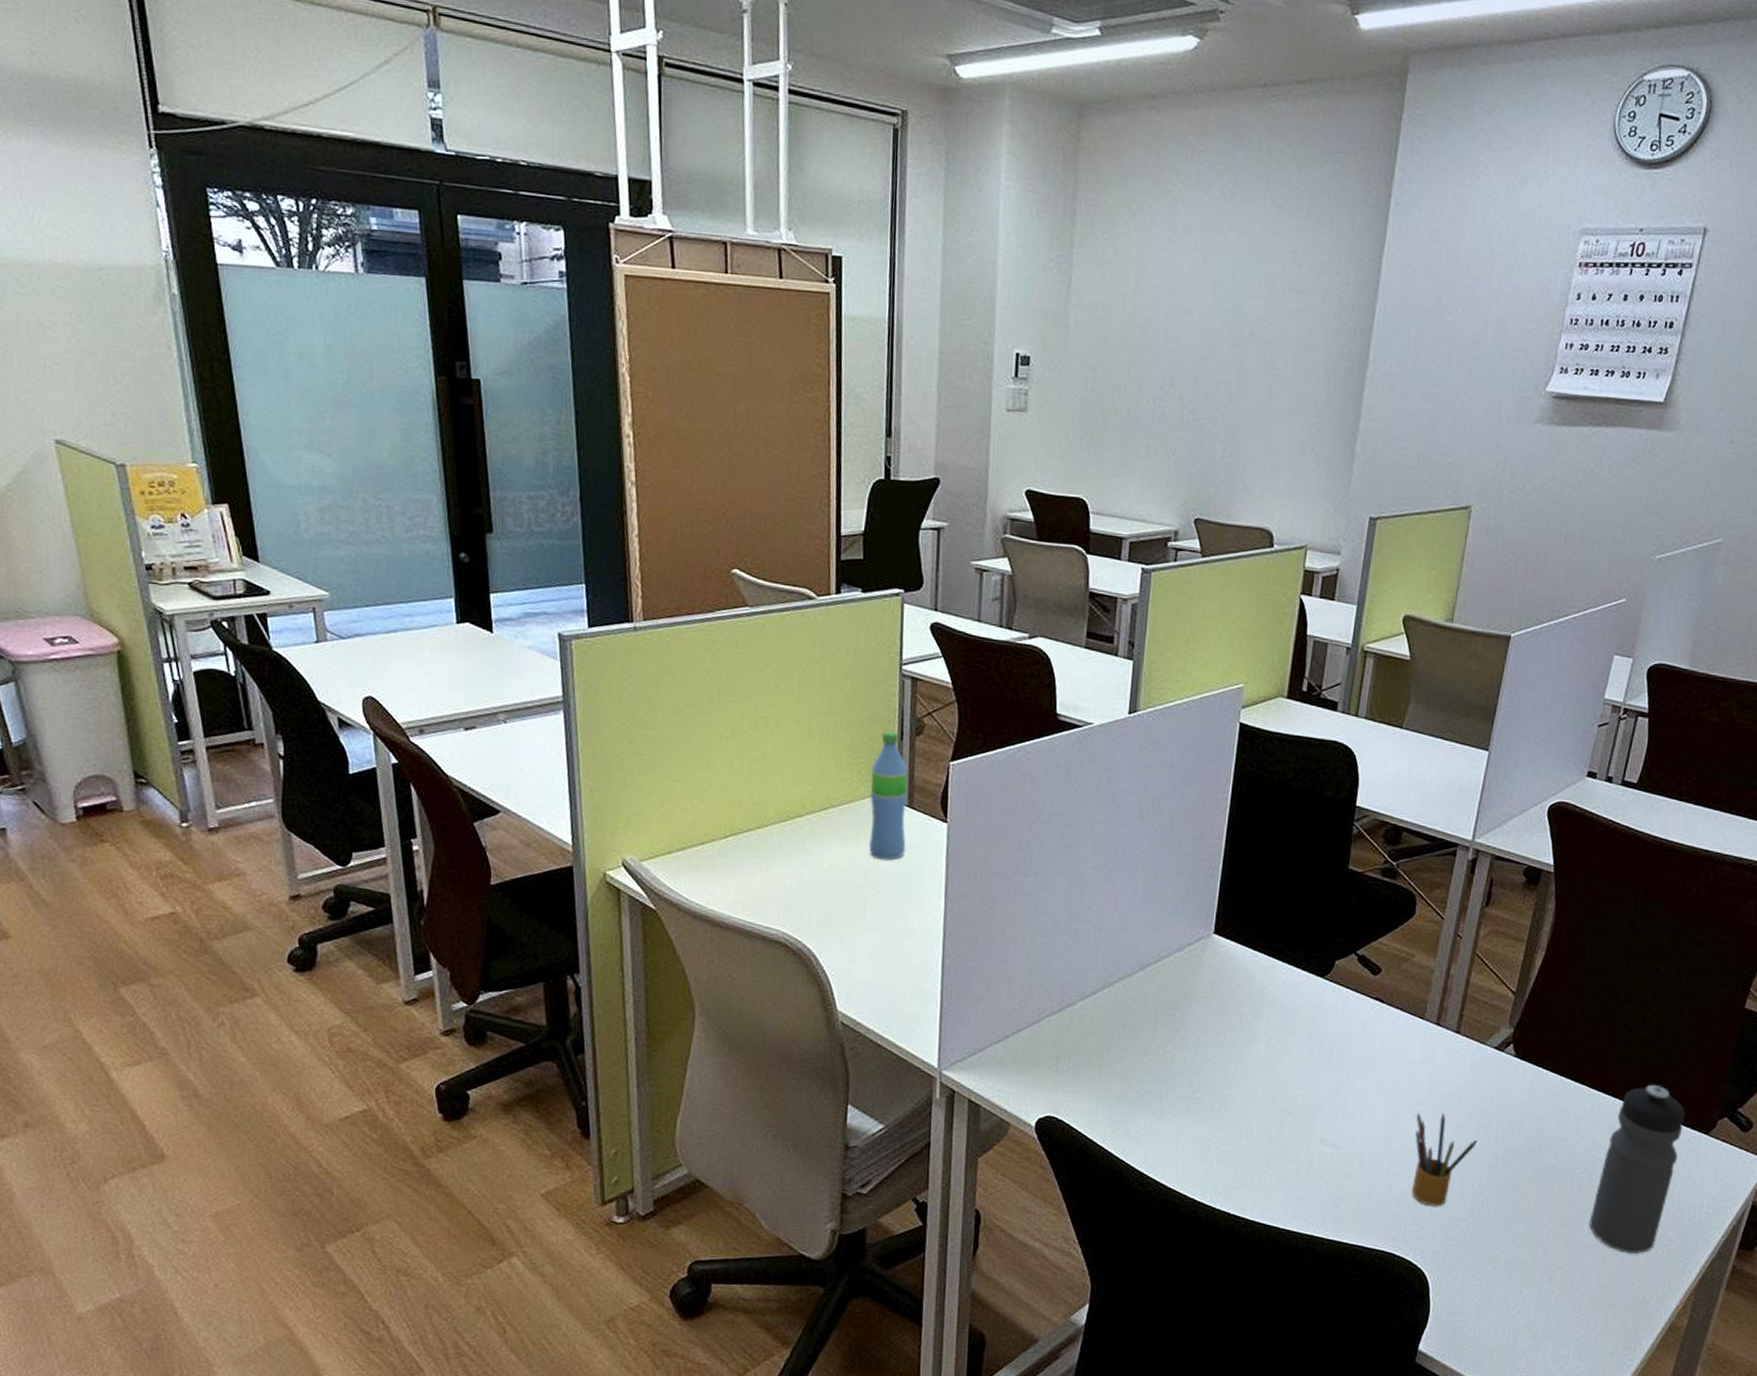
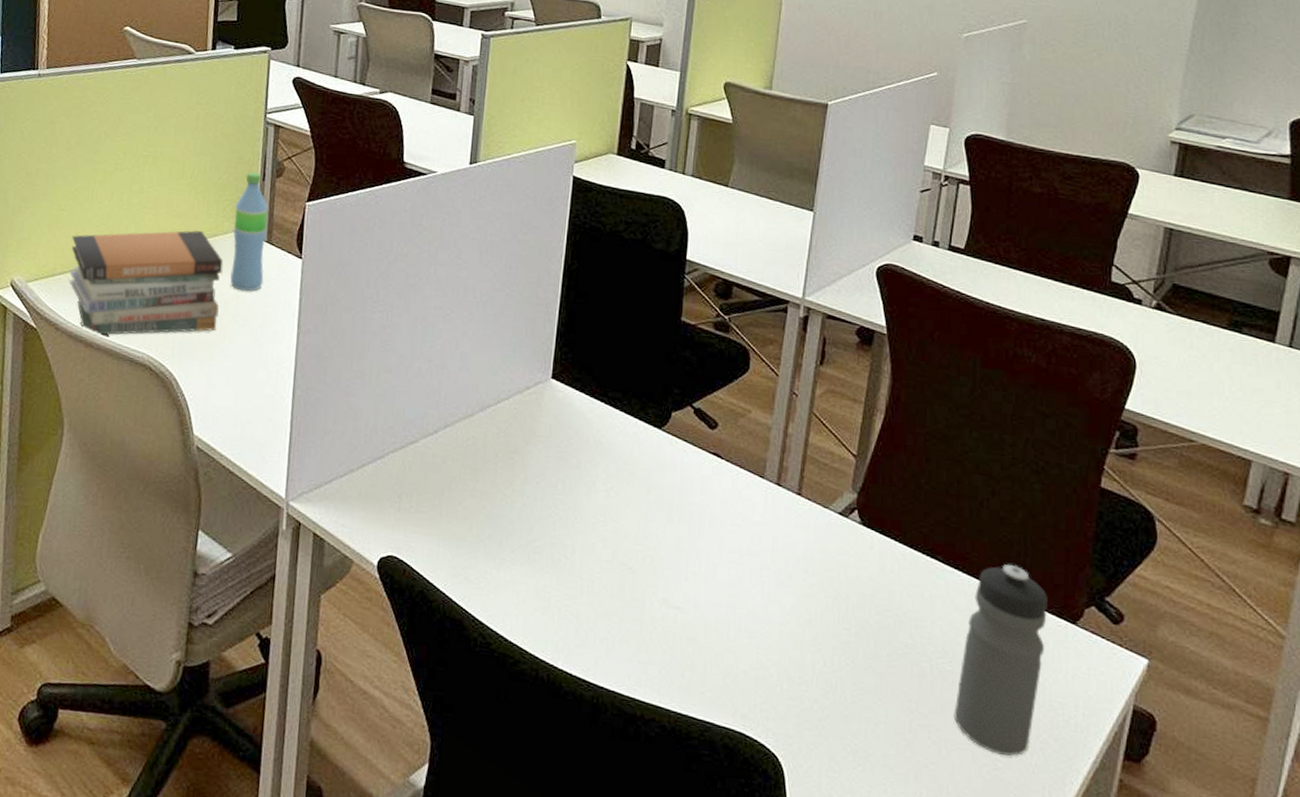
book stack: none [688,796,861,914] -> present [69,230,224,336]
pencil box: present [1412,1112,1477,1206] -> none [761,577,827,684]

